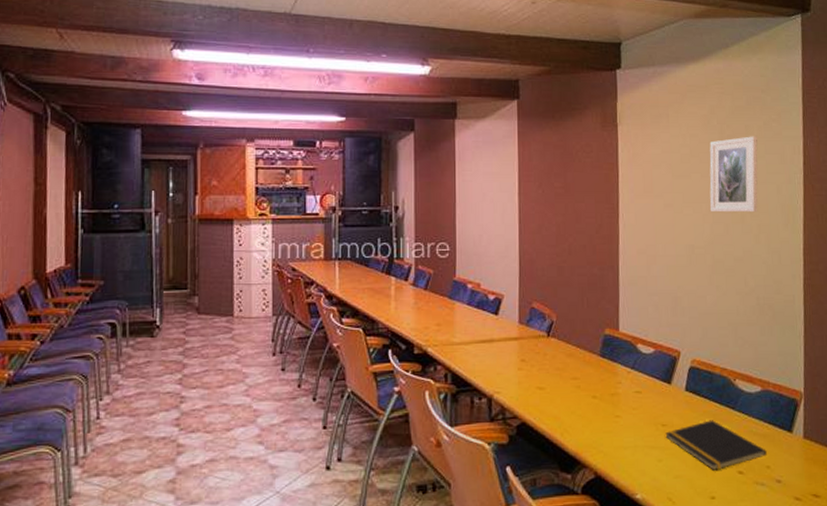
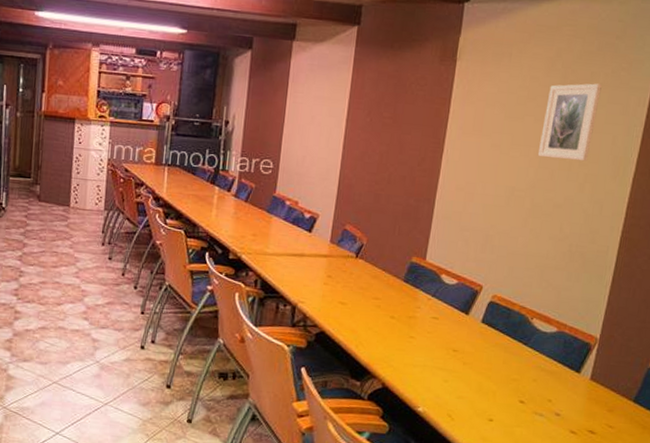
notepad: present [665,420,767,470] -> none [455,352,551,397]

